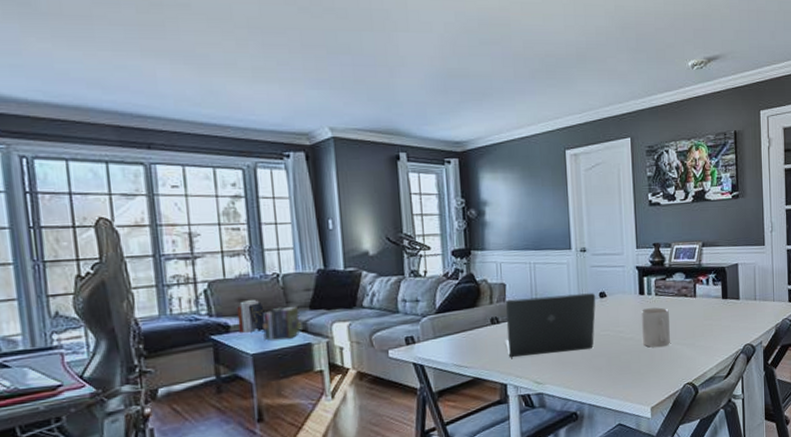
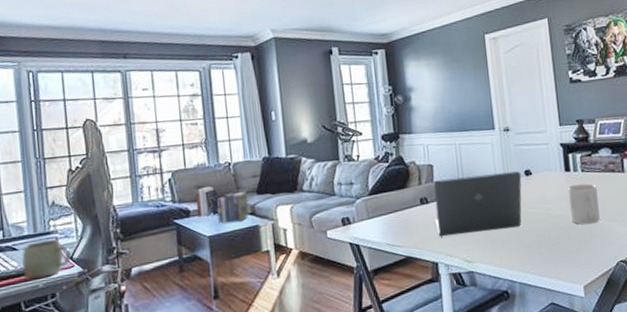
mug: none [15,355,81,401] -> present [21,239,71,279]

